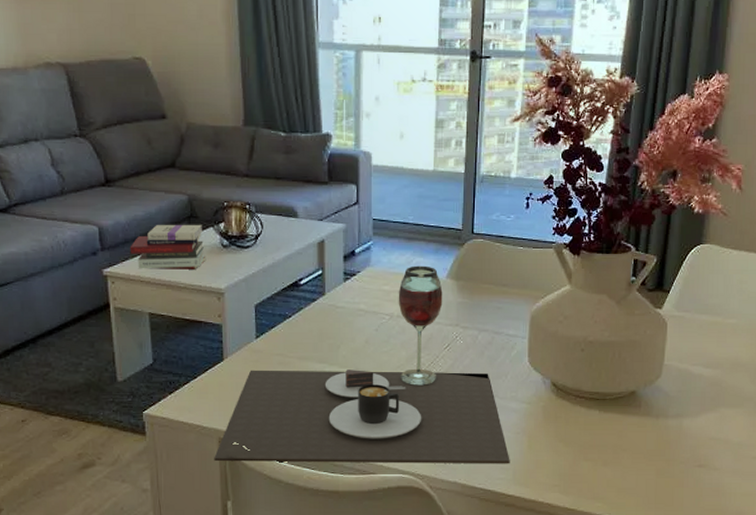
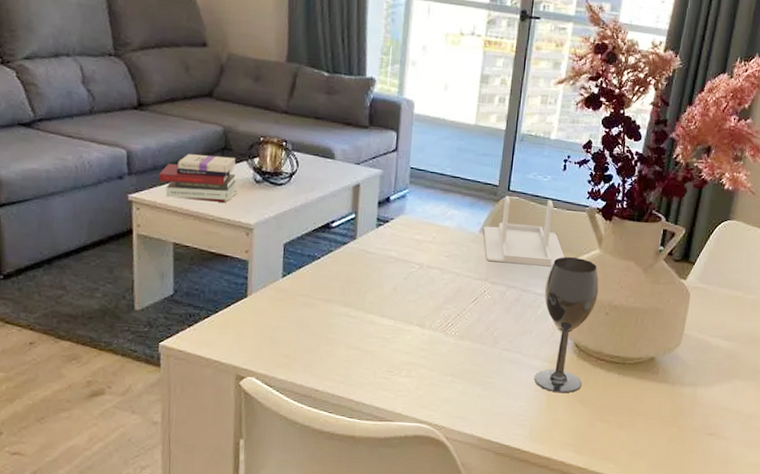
place setting: present [214,370,510,464] -> none [229,308,528,421]
wineglass: present [398,265,443,386] -> none [425,217,475,337]
napkin holder: none [450,238,534,307] -> present [483,195,565,267]
wine glass: none [513,295,572,434] -> present [534,256,599,394]

